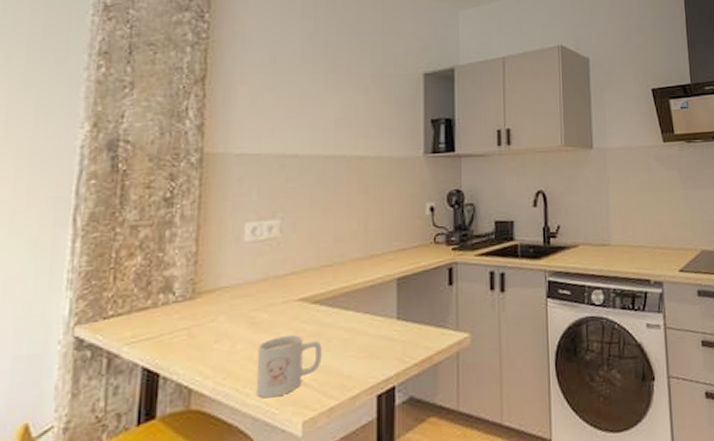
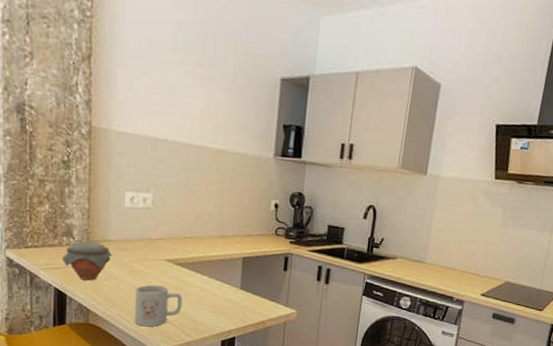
jar: none [156,293,226,349] -> present [62,241,112,281]

